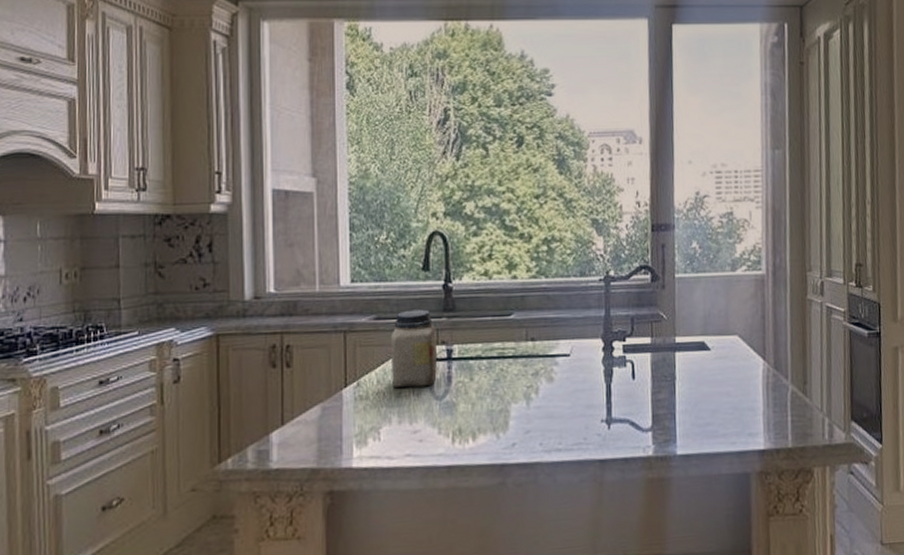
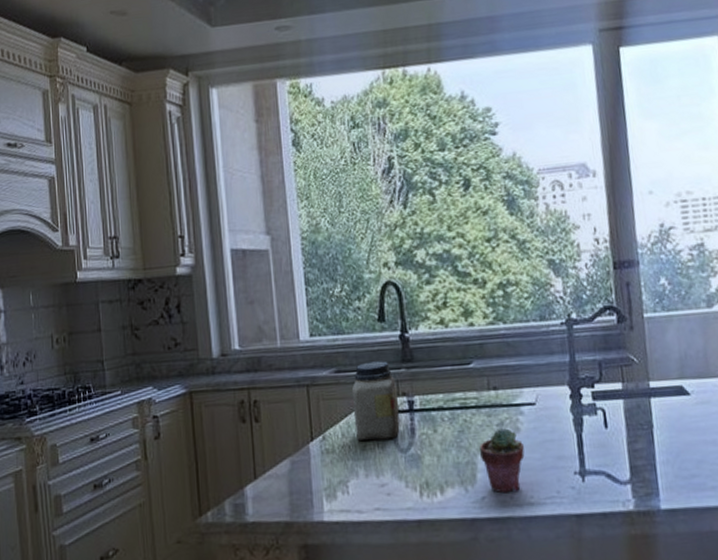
potted succulent: none [514,378,556,440] -> present [480,428,525,493]

